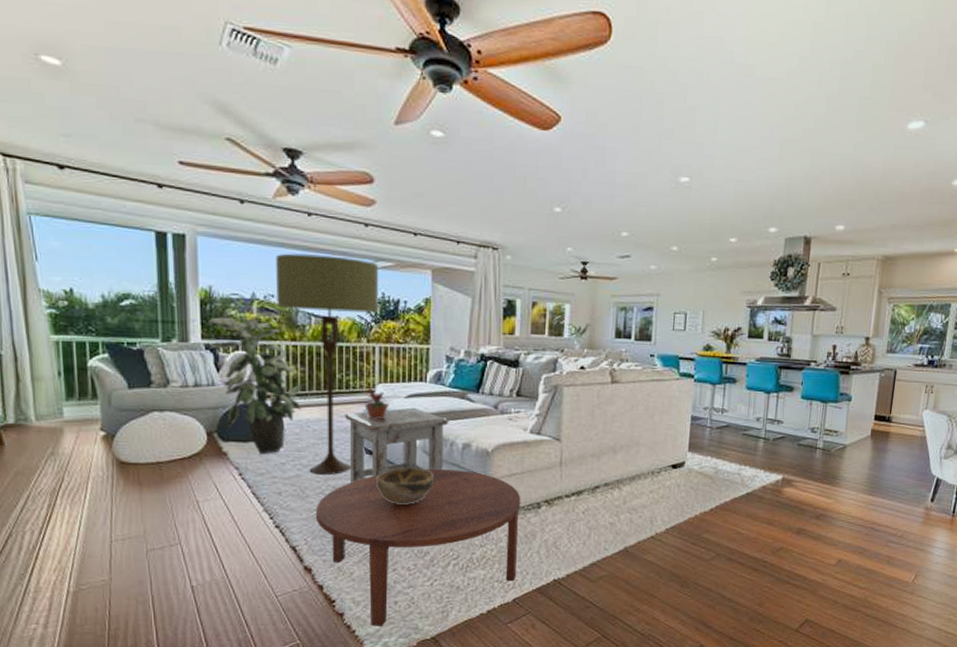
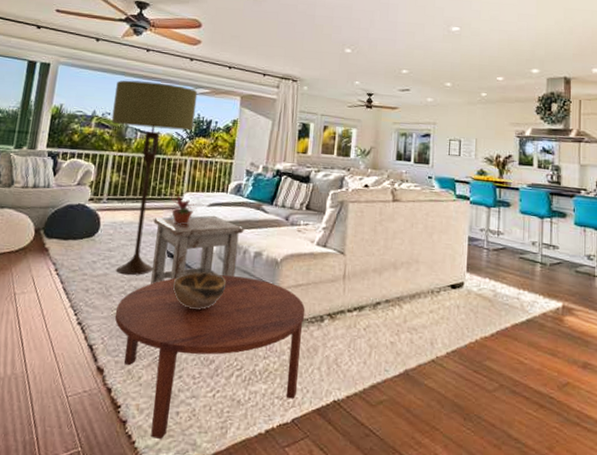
indoor plant: present [207,312,303,454] -> none [51,126,122,252]

